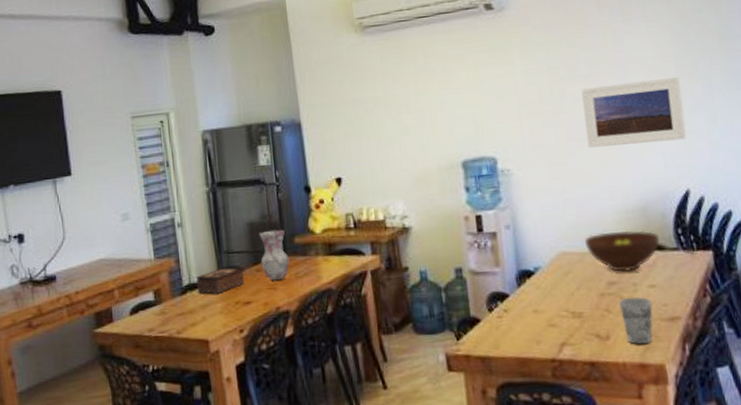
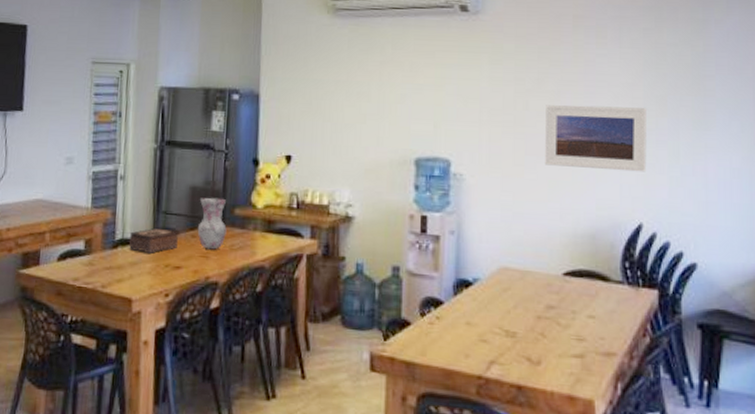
fruit bowl: present [584,230,660,272] -> none [528,253,606,298]
cup: present [619,297,653,345] -> none [556,325,589,377]

